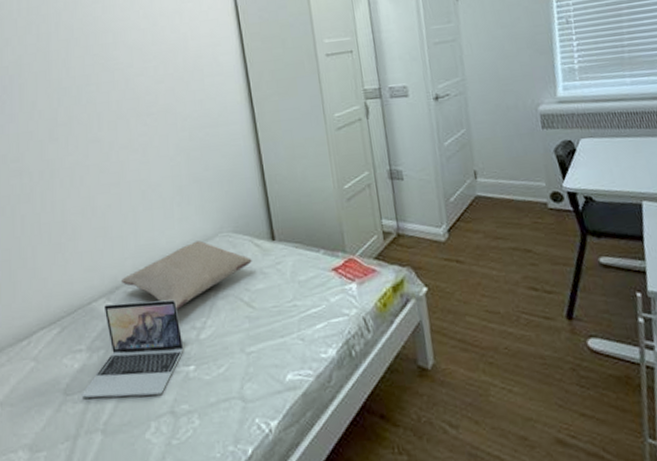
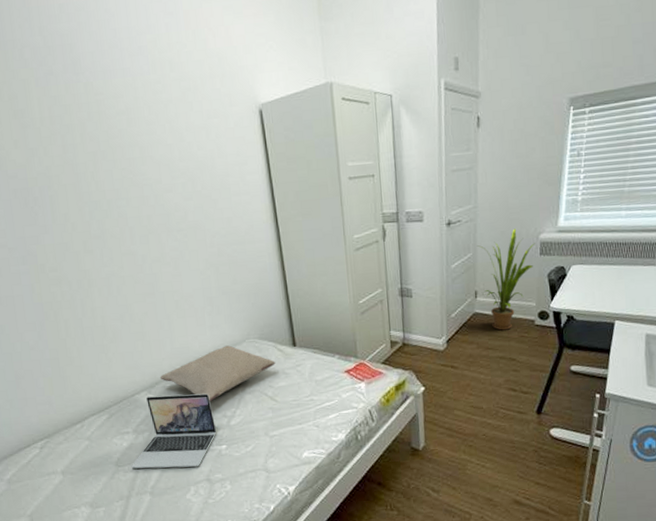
house plant: none [470,101,536,216] -> present [477,228,535,331]

